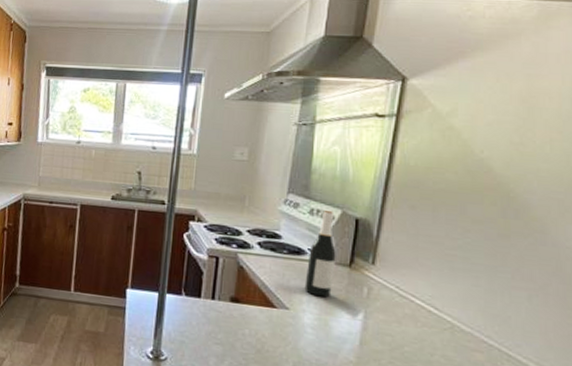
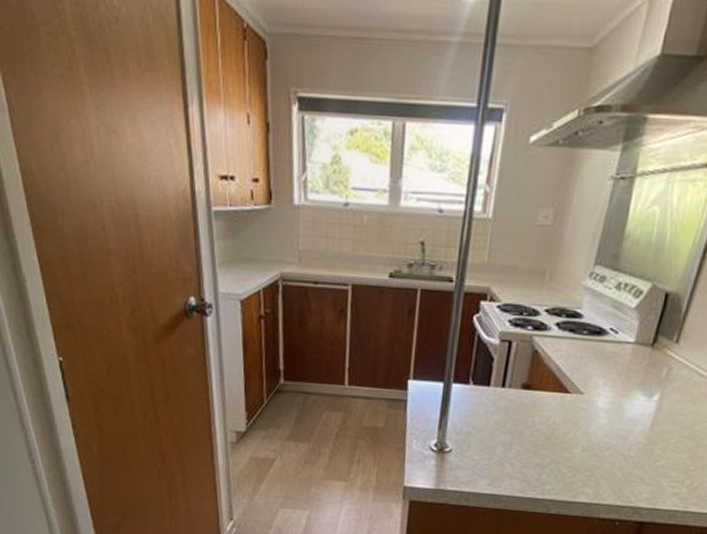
wine bottle: present [304,211,336,298] -> none [601,284,644,380]

